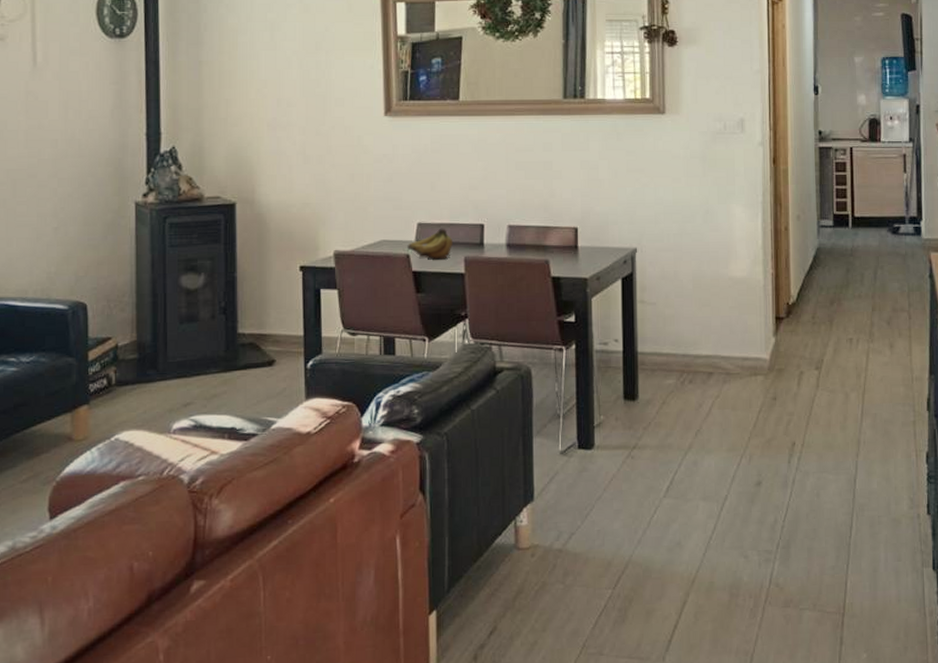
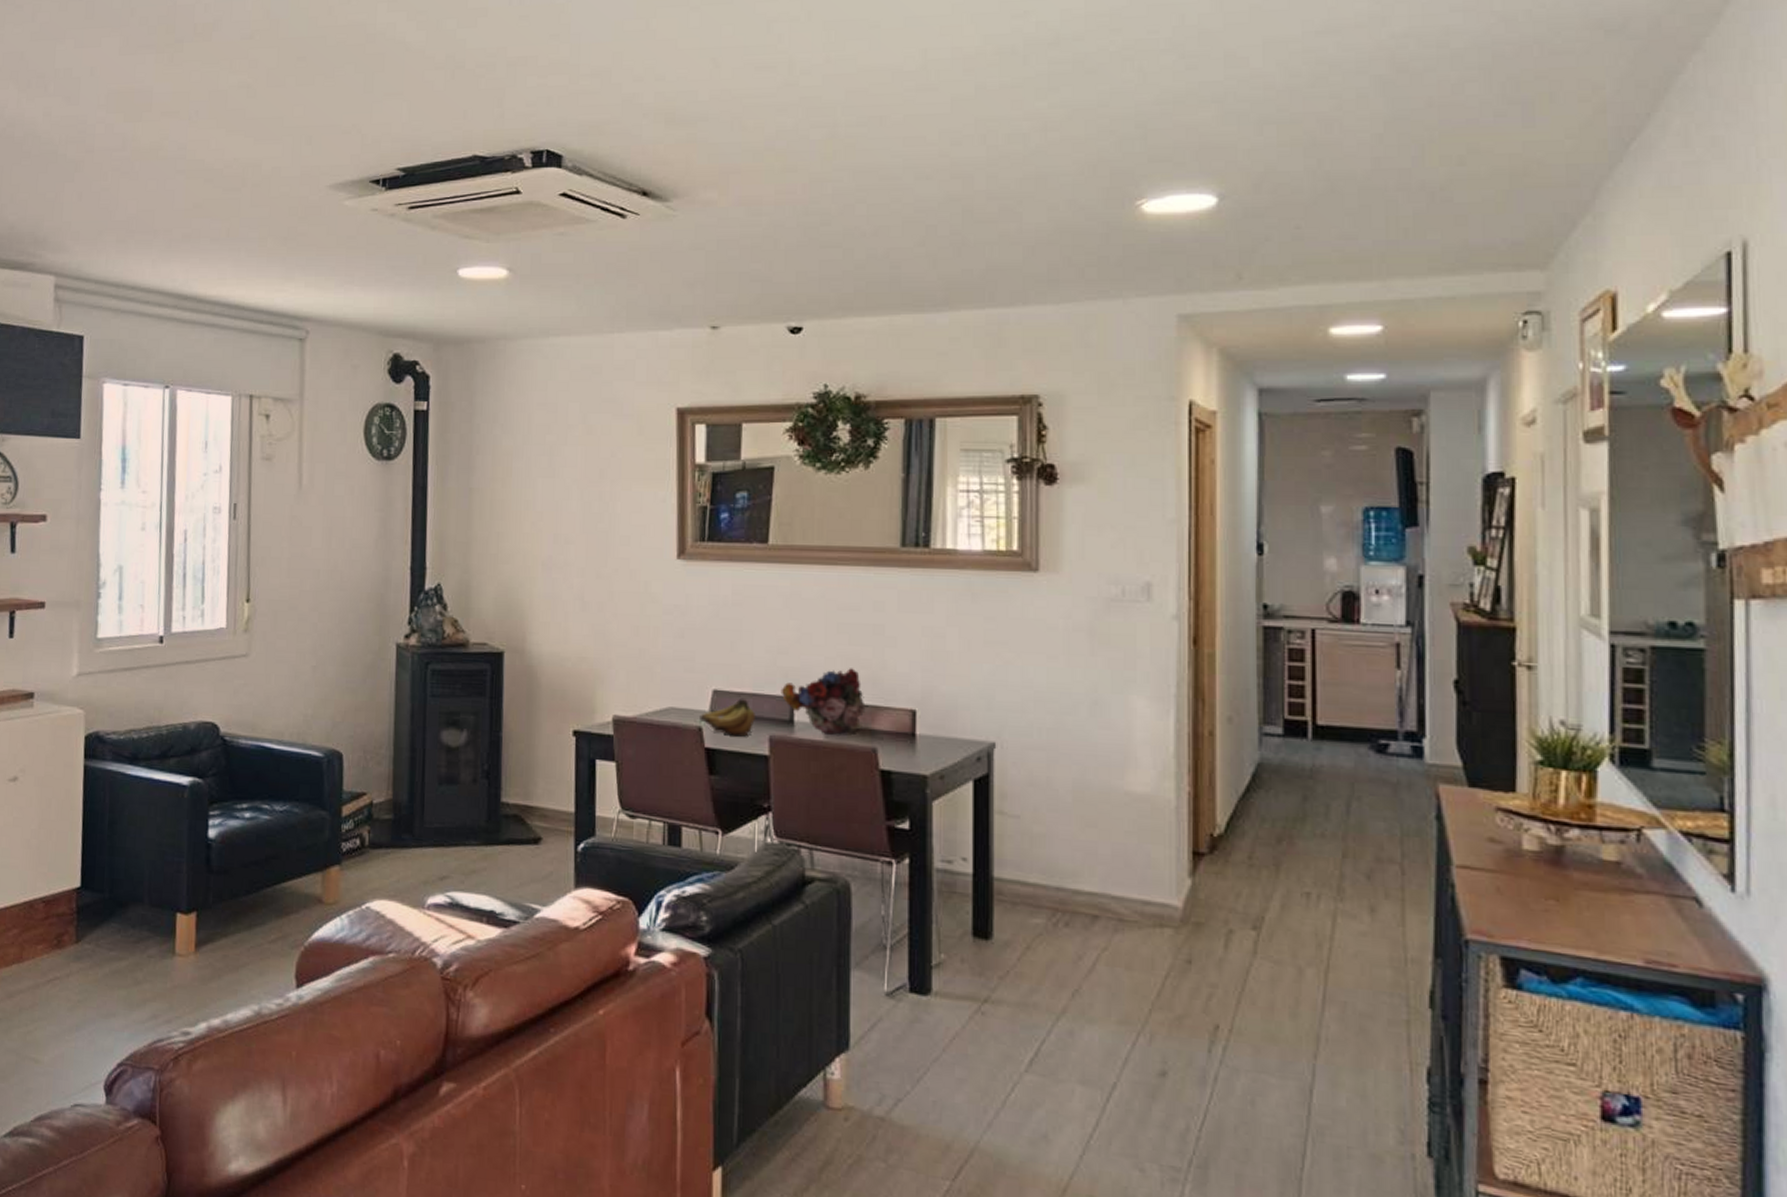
flower bouquet: none [472,198,539,253] -> present [781,668,866,736]

